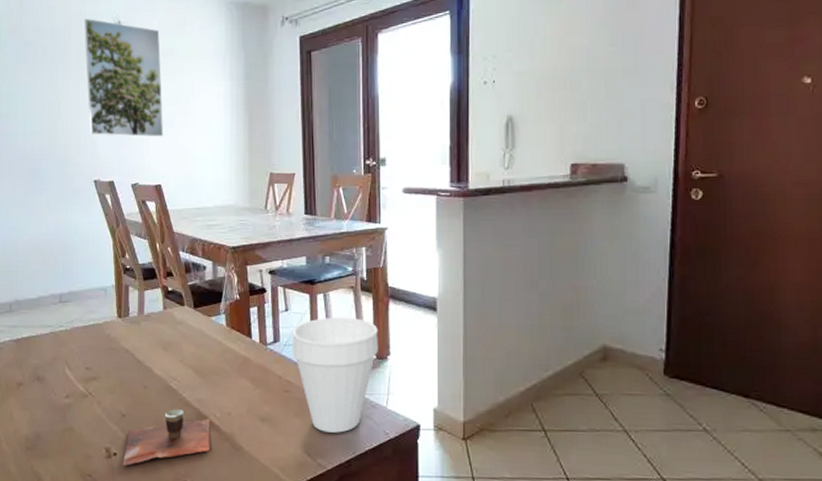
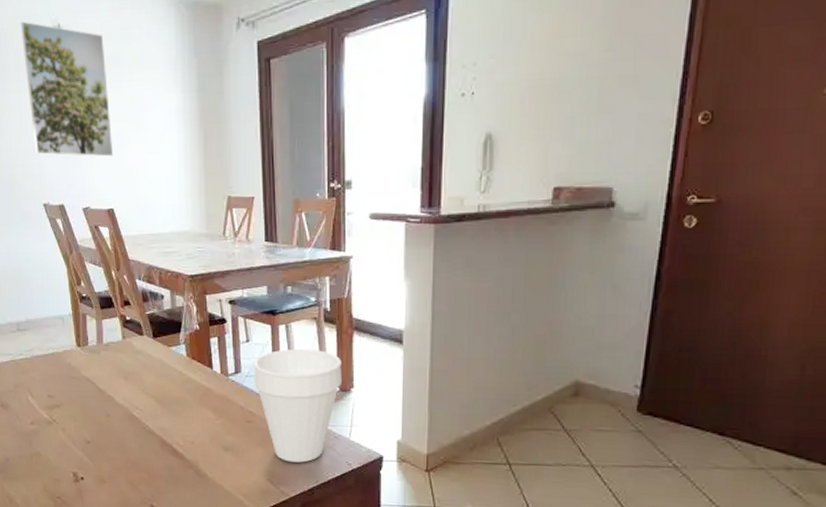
cup: present [123,409,210,466] -> none [91,437,174,490]

